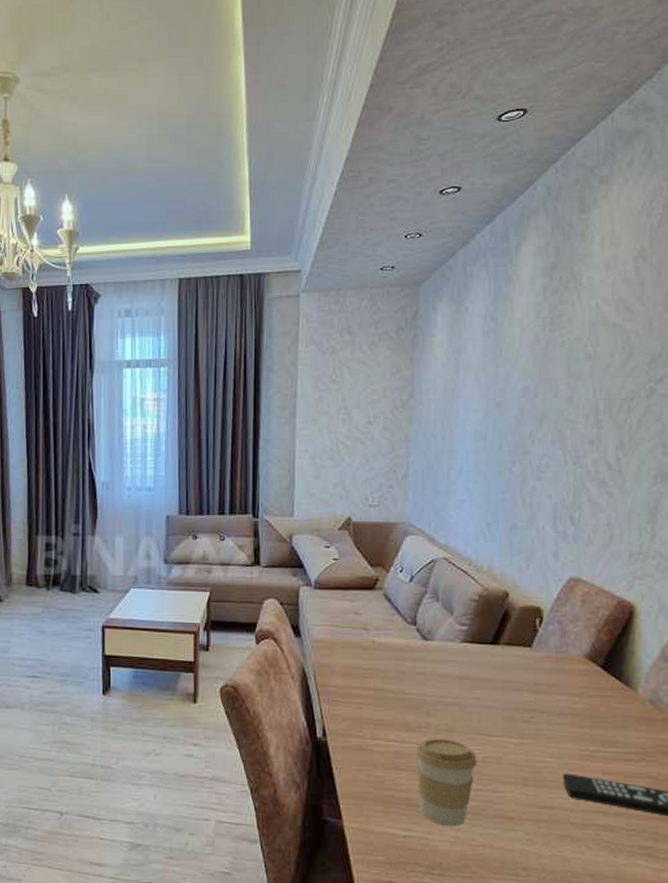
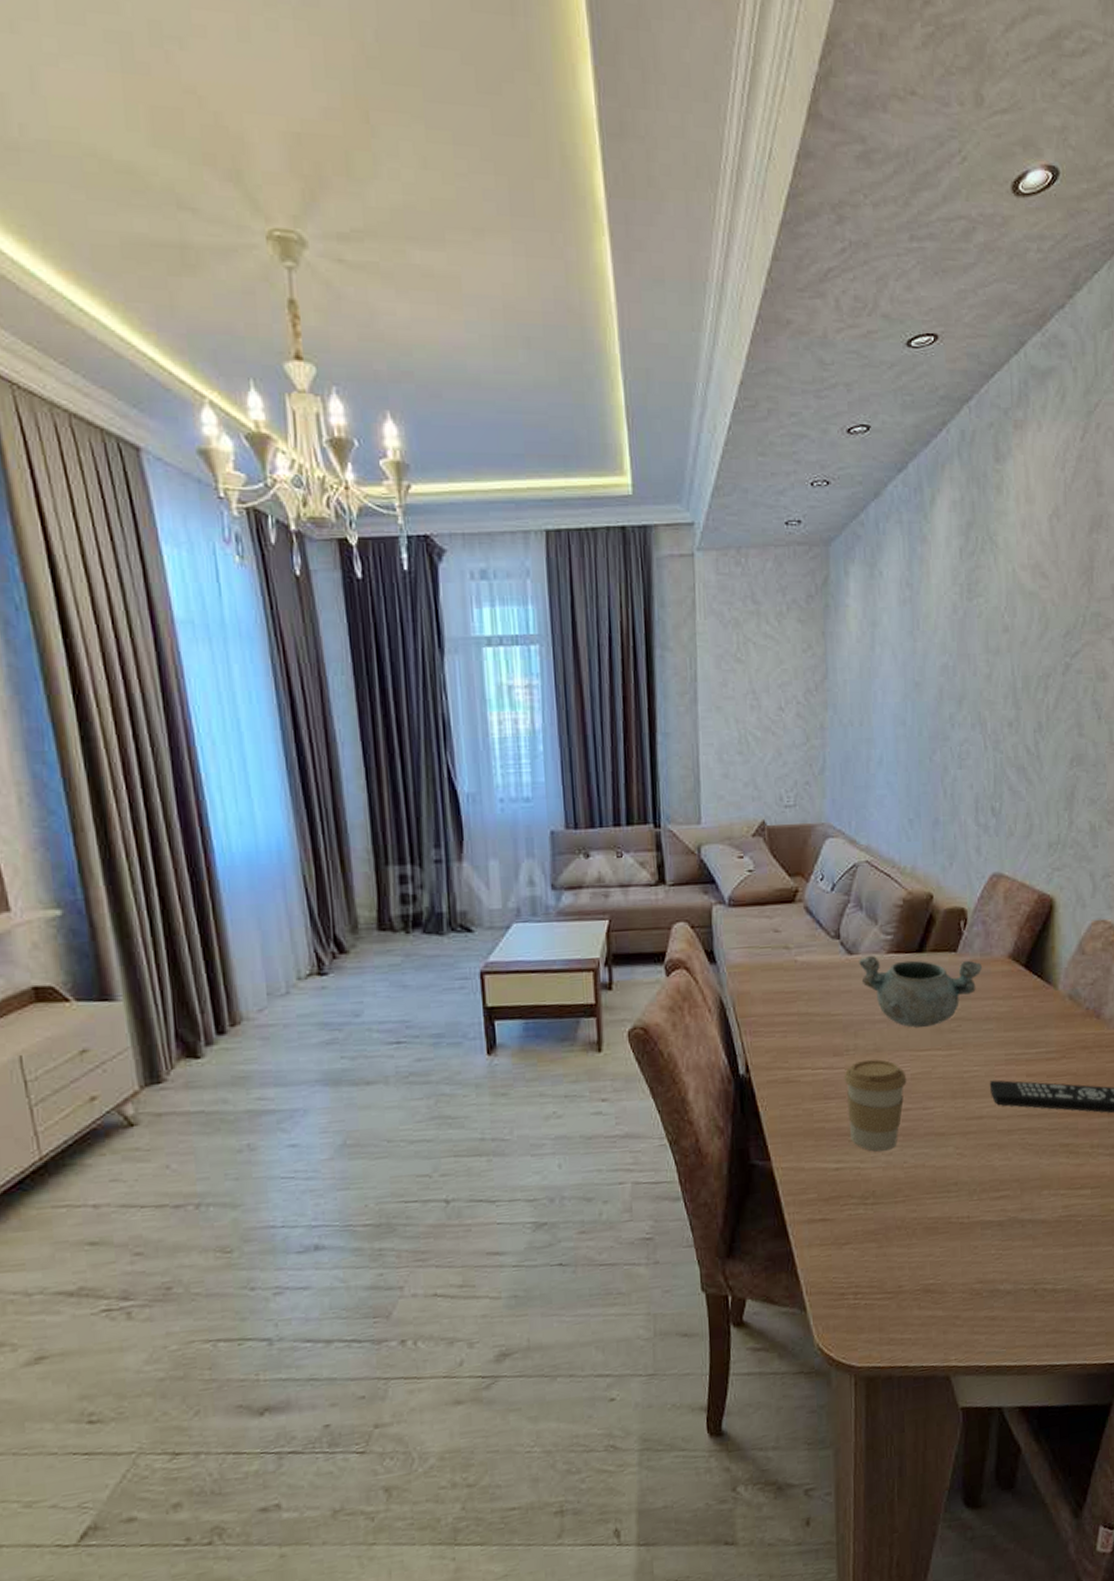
bowl: none [434,644,558,714] -> present [859,956,983,1028]

